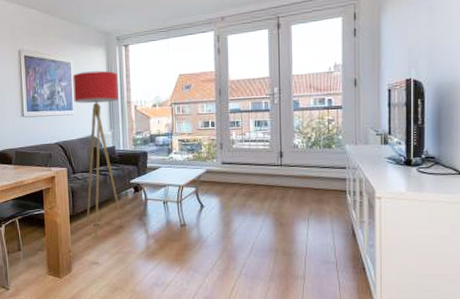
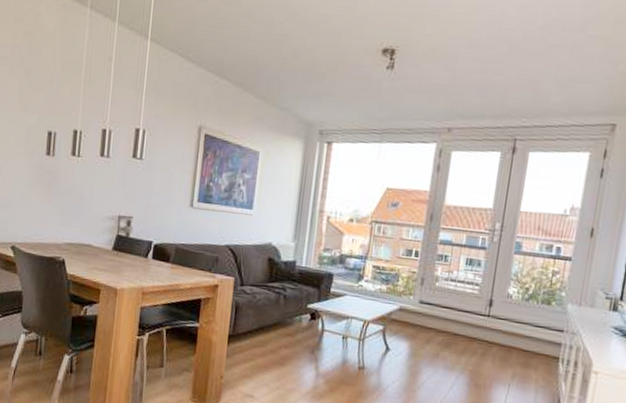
floor lamp: present [73,70,123,237] -> none [247,165,314,365]

